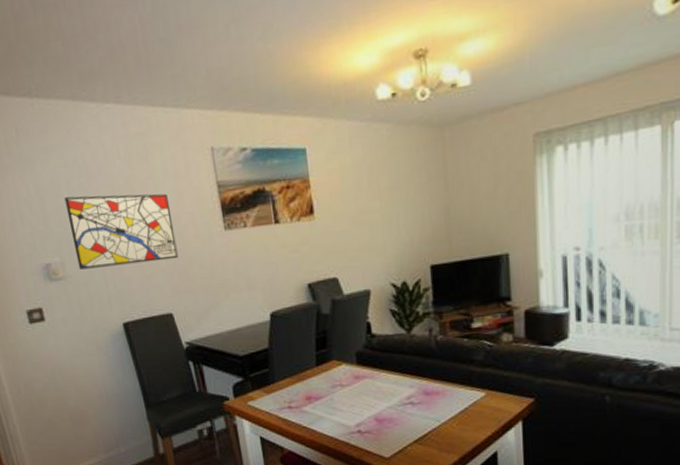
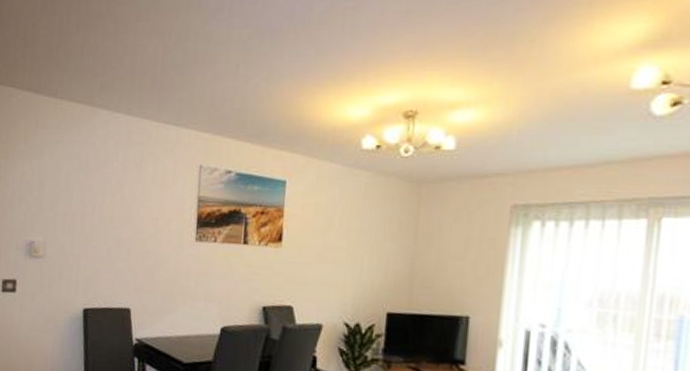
wall art: present [64,193,178,270] -> none [57,186,151,259]

